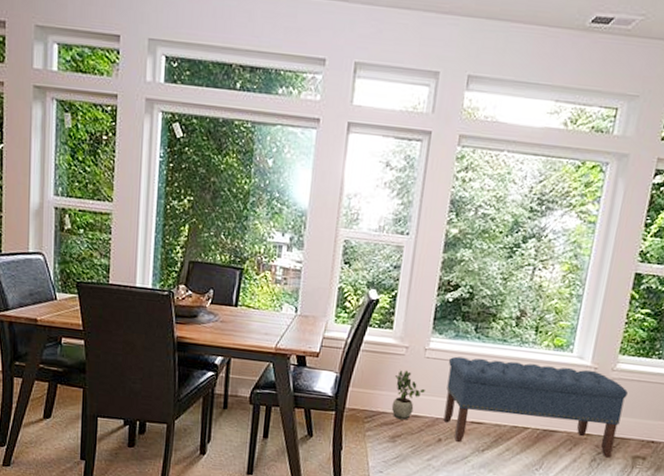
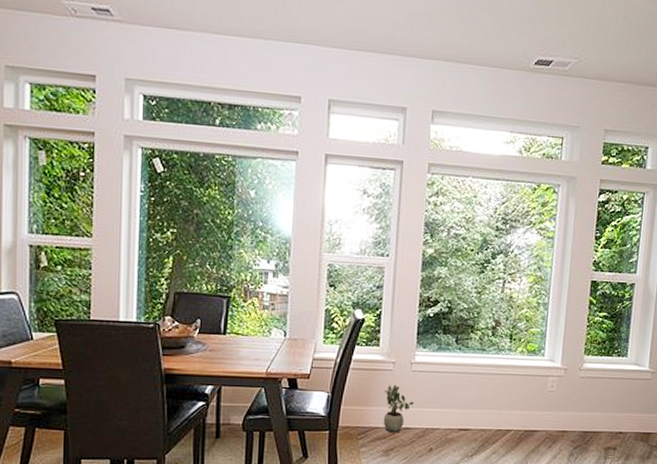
bench: present [443,356,628,458] -> none [433,367,595,451]

